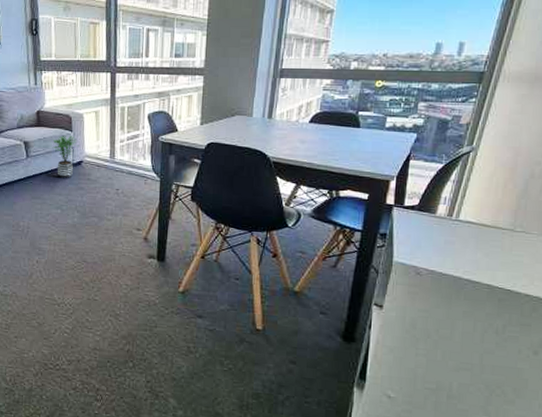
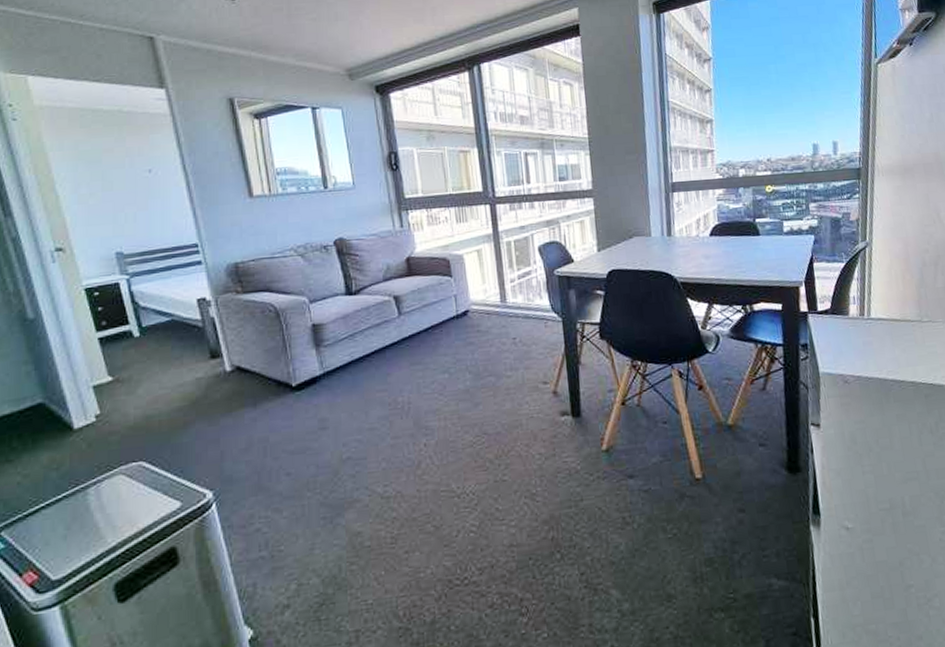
potted plant: present [52,135,79,178] -> none [429,281,462,334]

